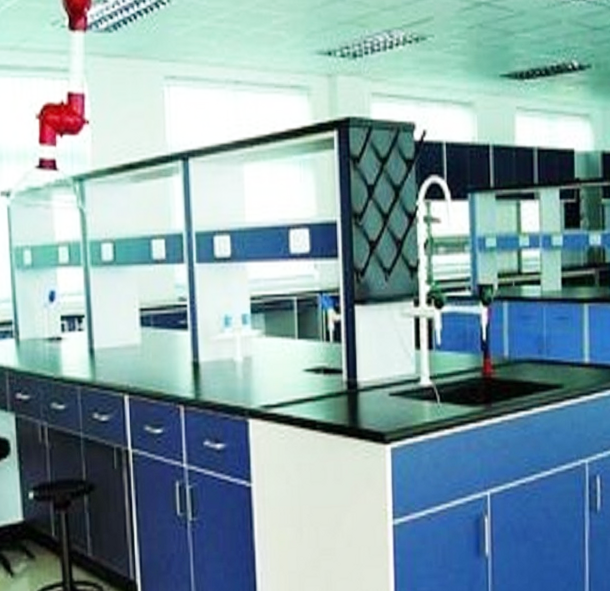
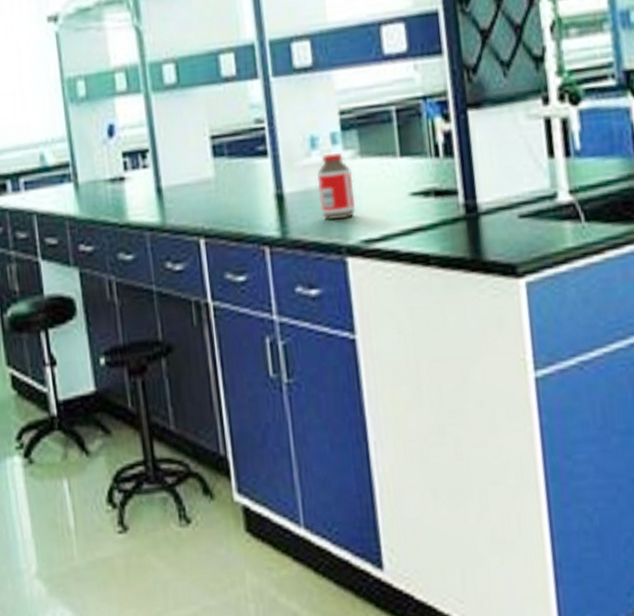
bottle: none [228,332,259,387] -> present [317,153,356,220]

